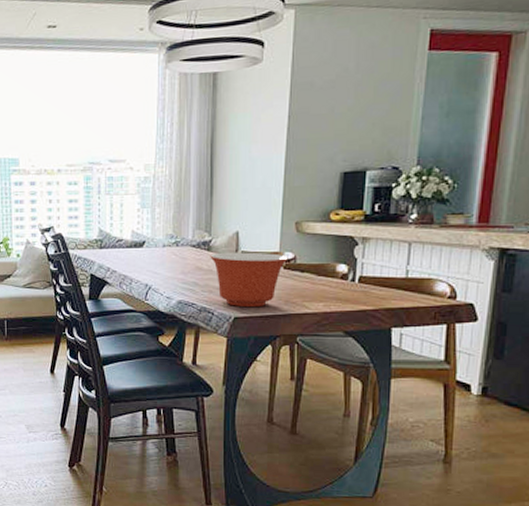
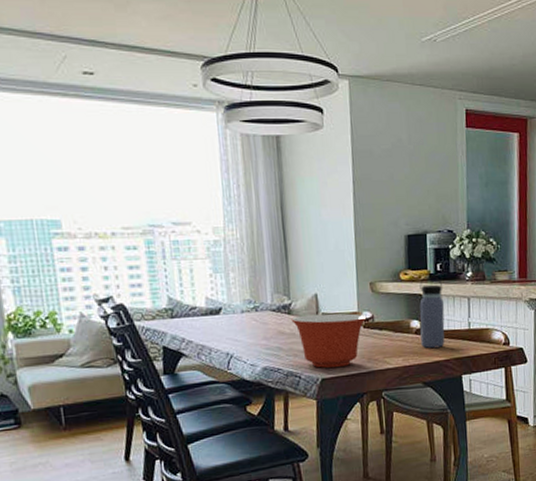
water bottle: none [347,216,379,296] -> present [419,275,445,349]

